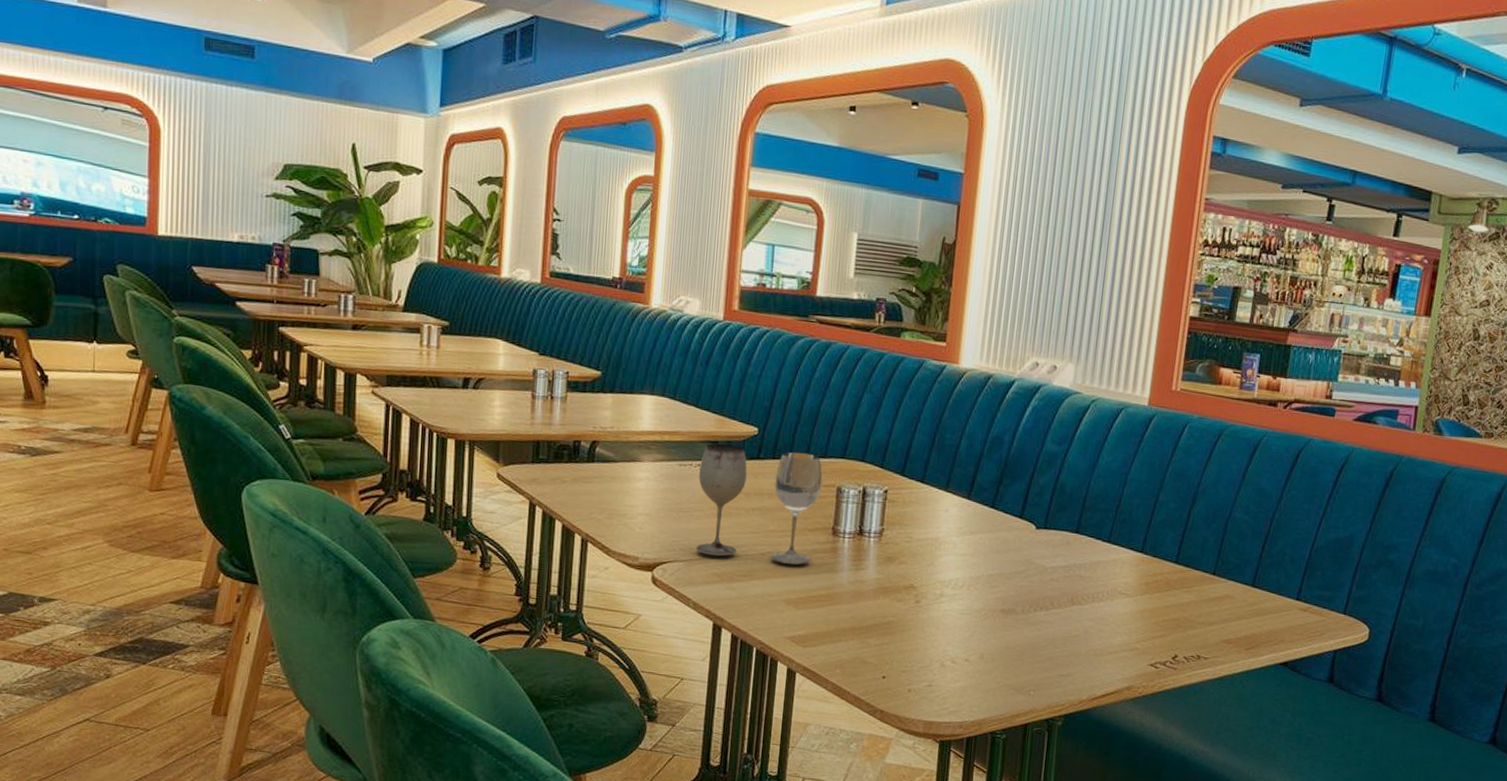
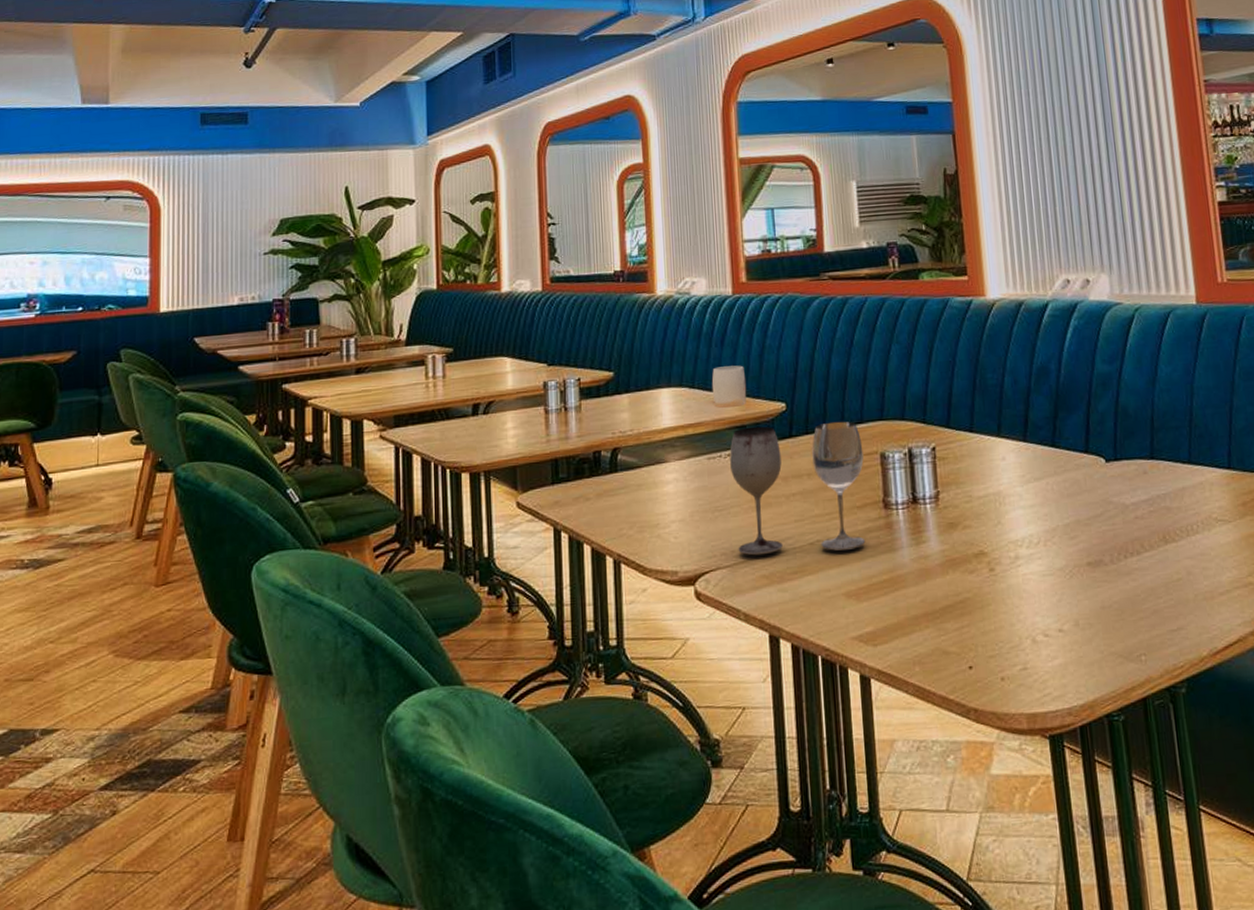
mug: none [691,384,725,424] -> present [711,365,747,409]

